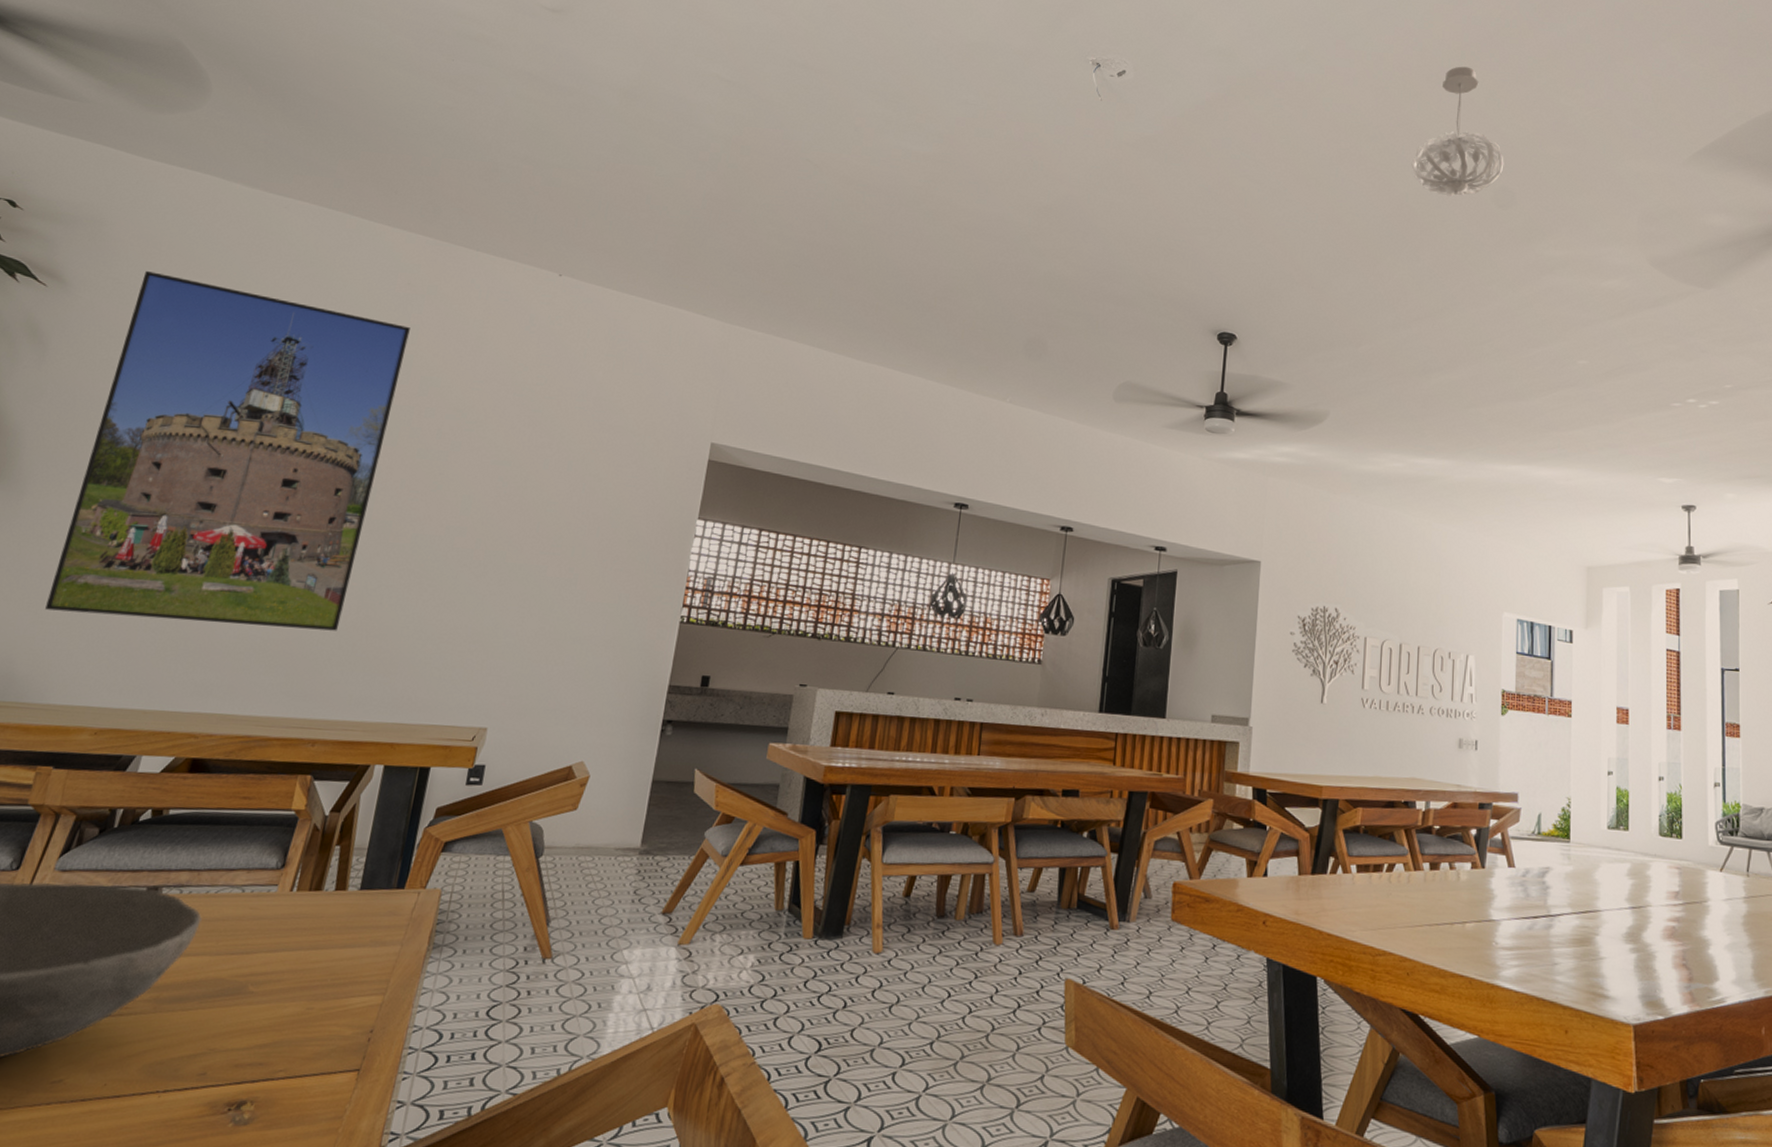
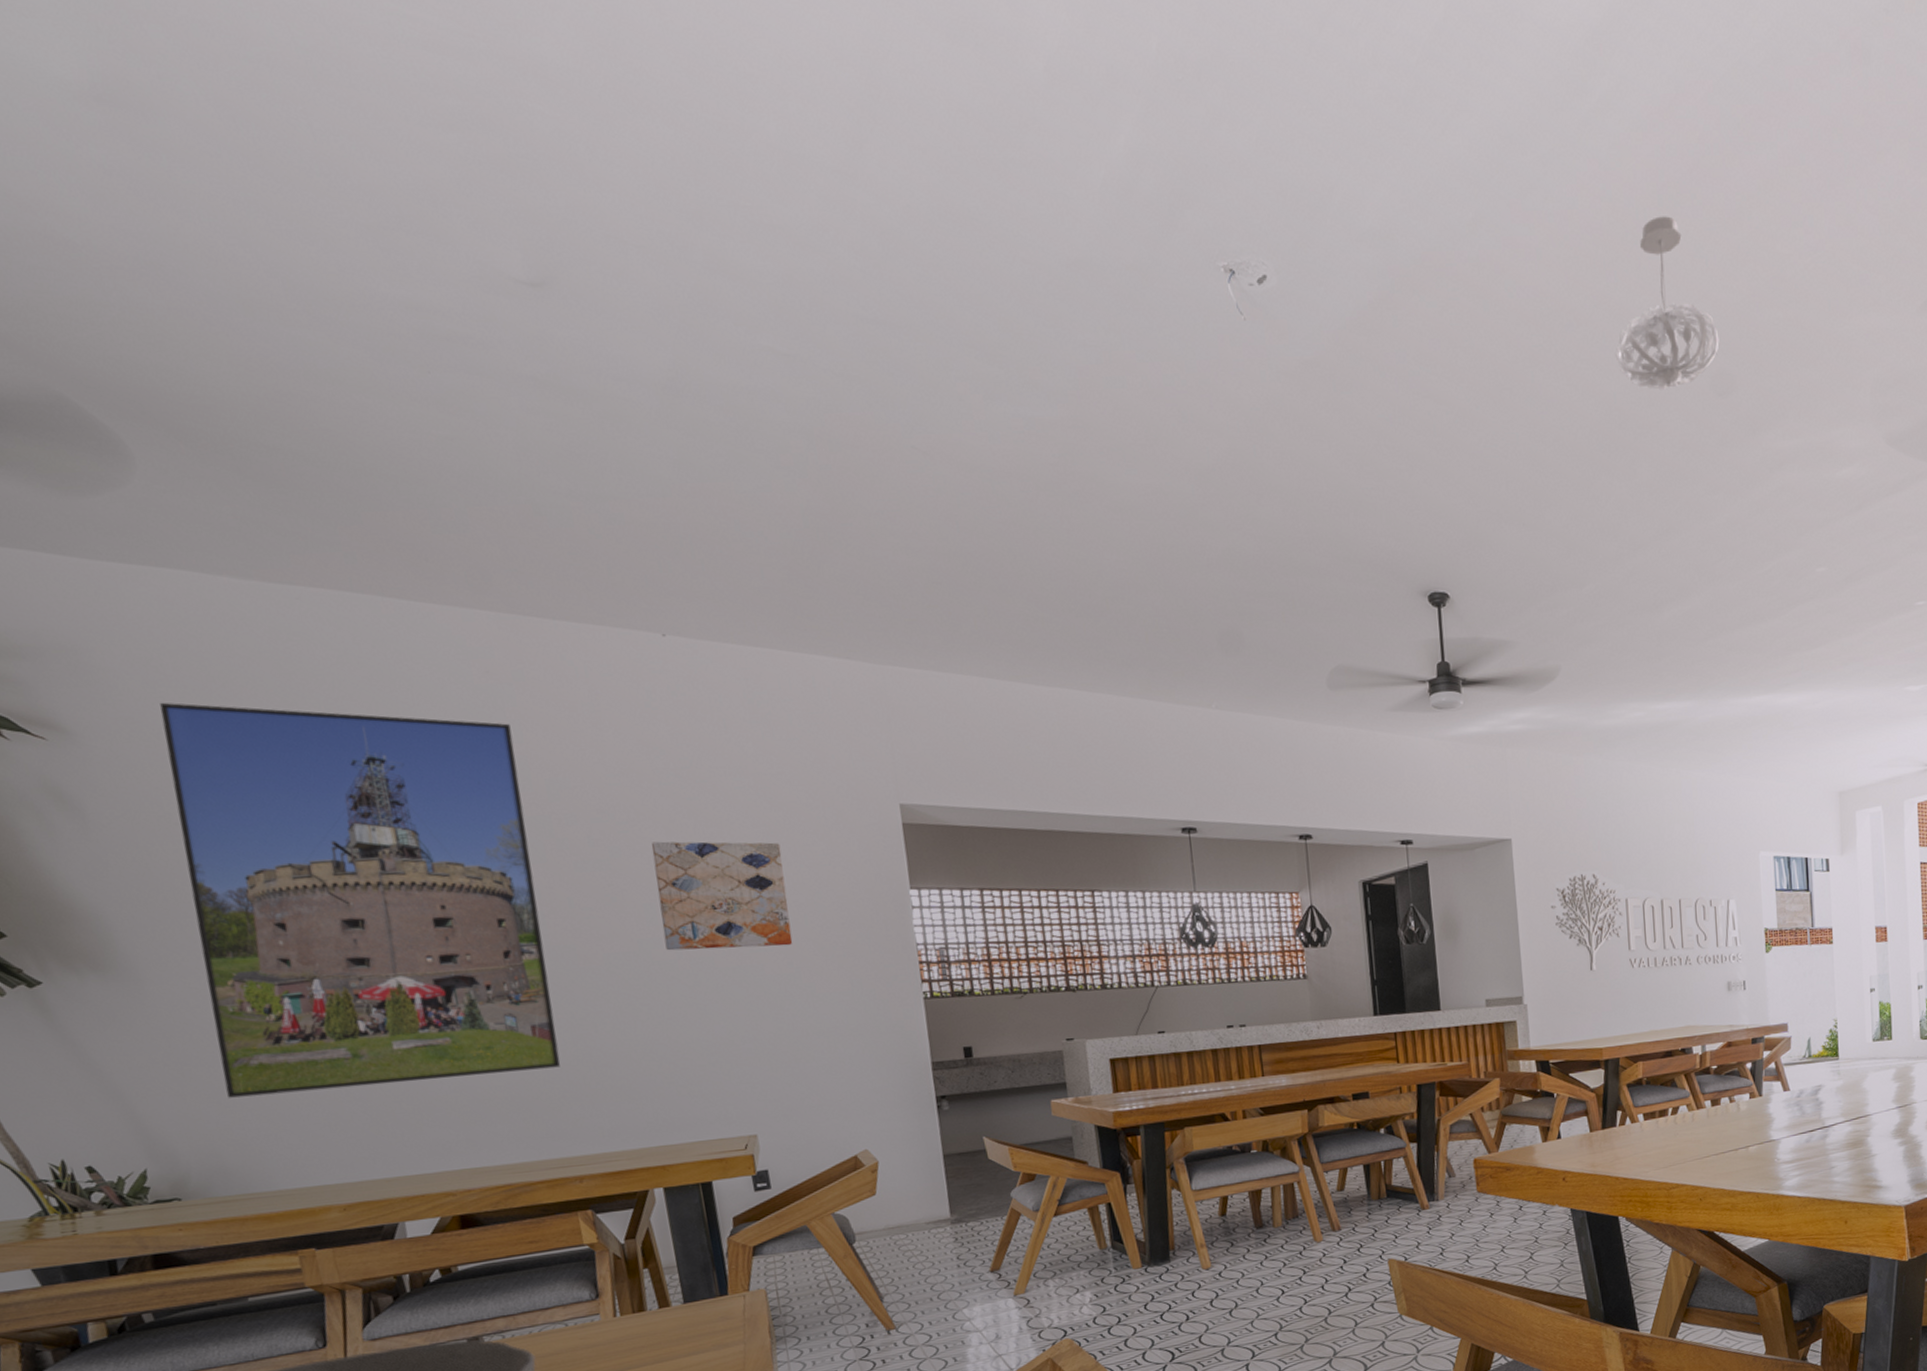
wall art: none [468,442,598,553] -> present [651,841,793,951]

